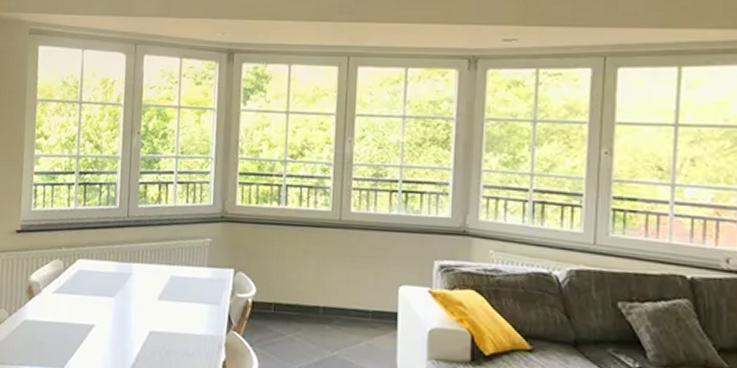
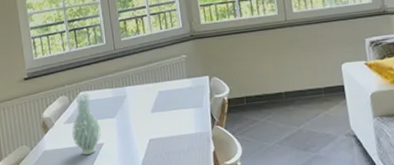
vase: none [59,261,95,335] -> present [71,93,101,155]

